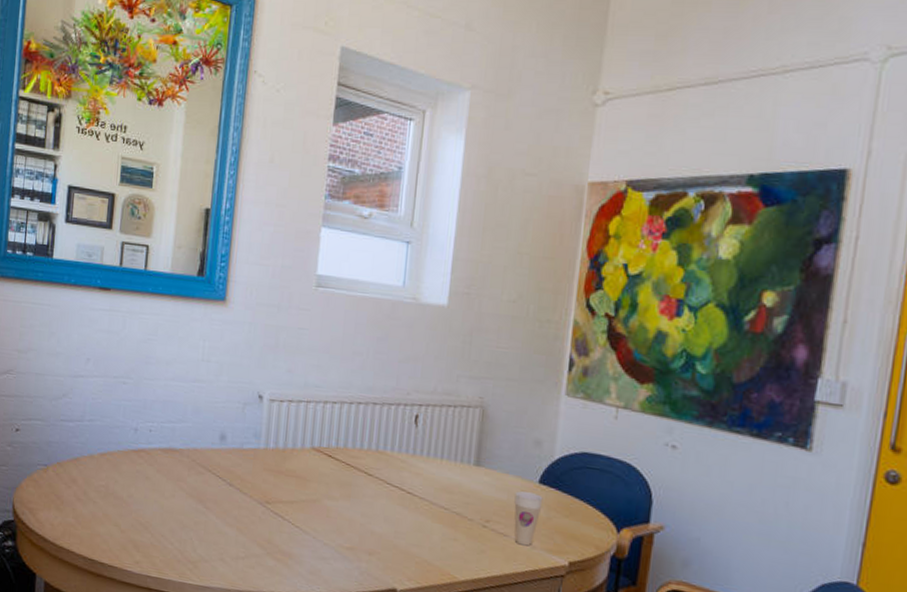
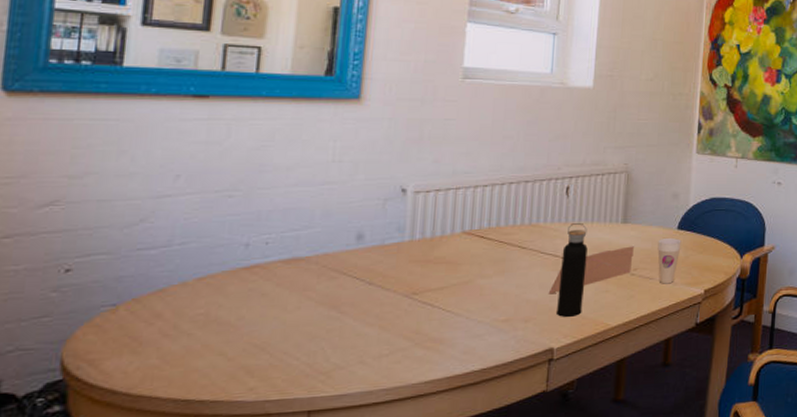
papers: none [393,493,487,531] -> present [548,246,634,294]
water bottle: none [401,457,436,560] -> present [557,223,588,317]

